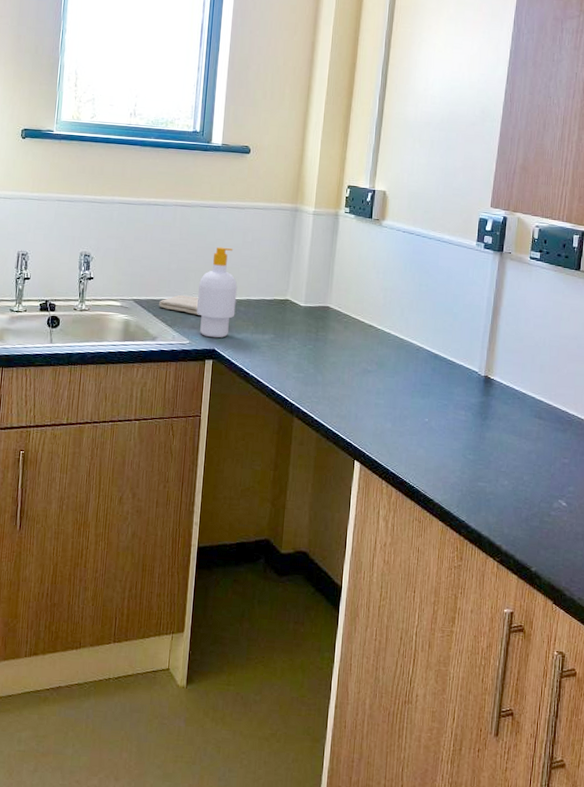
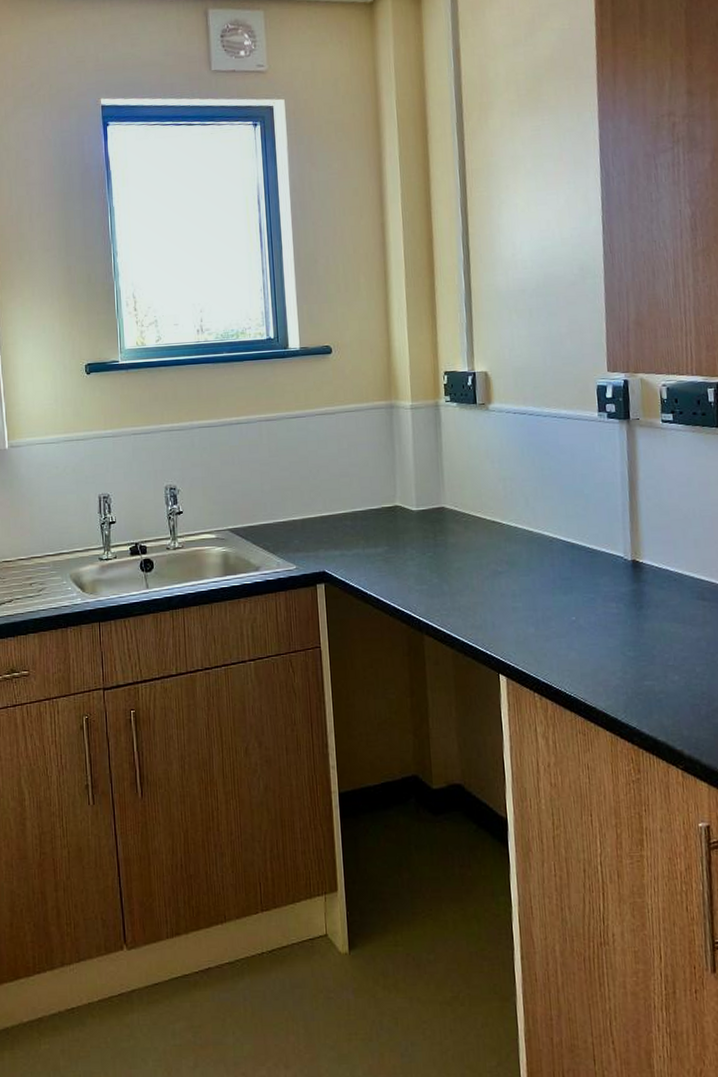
washcloth: present [159,294,199,315] -> none [257,516,302,537]
soap bottle: present [197,246,238,338] -> none [297,458,342,559]

